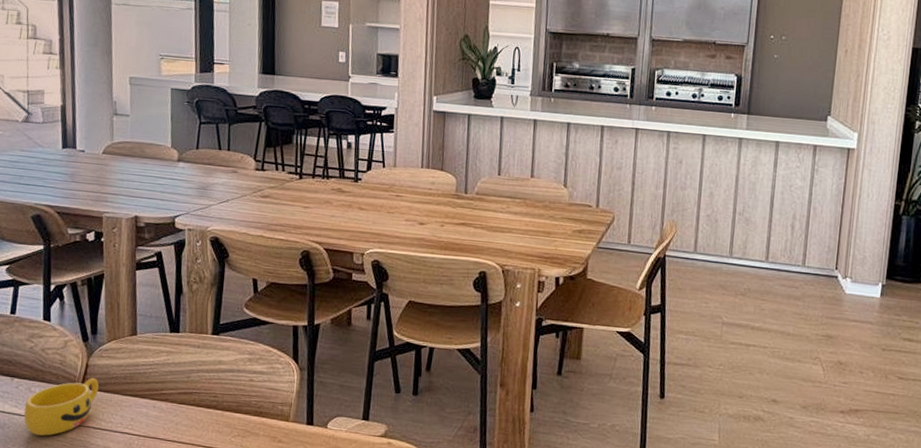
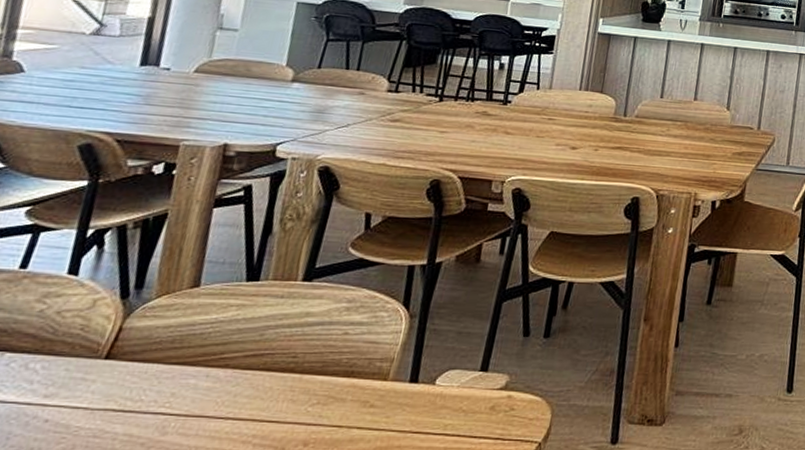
cup: present [24,377,99,436] -> none [8,344,134,427]

